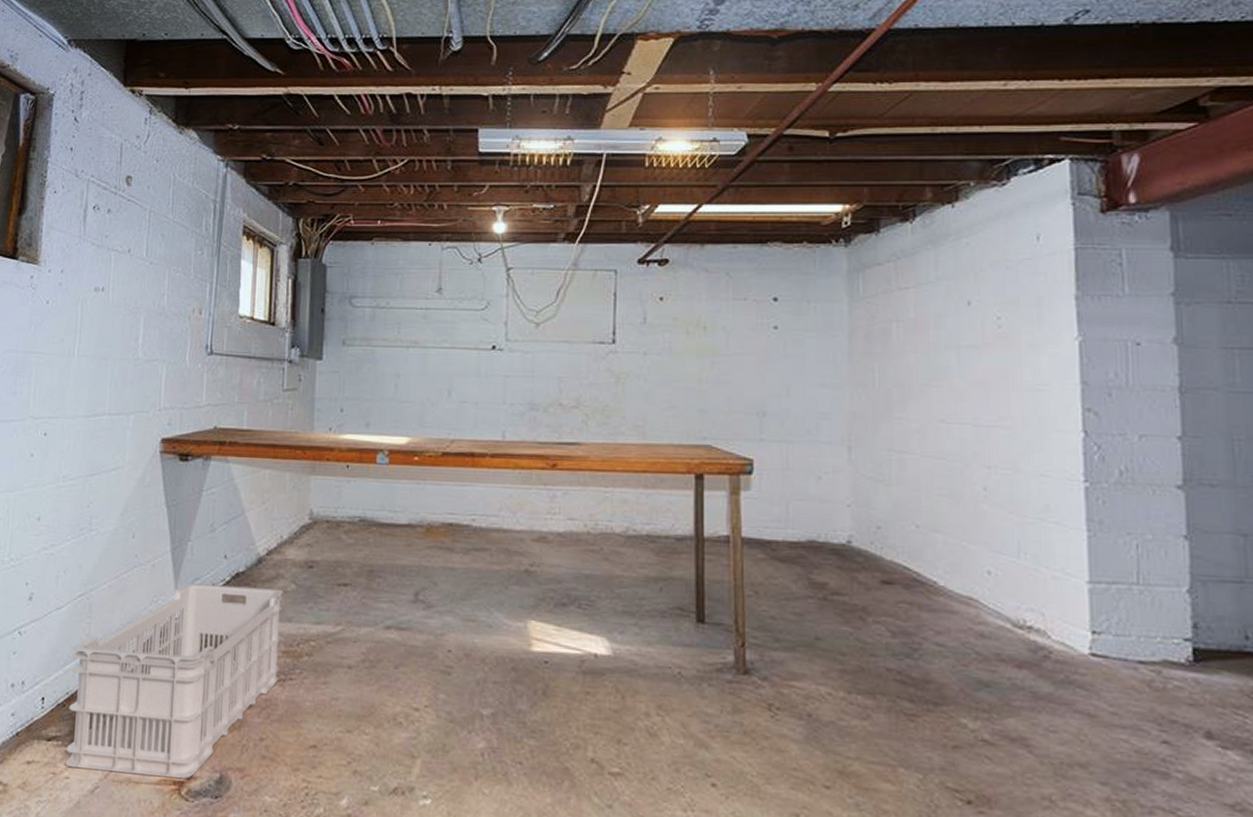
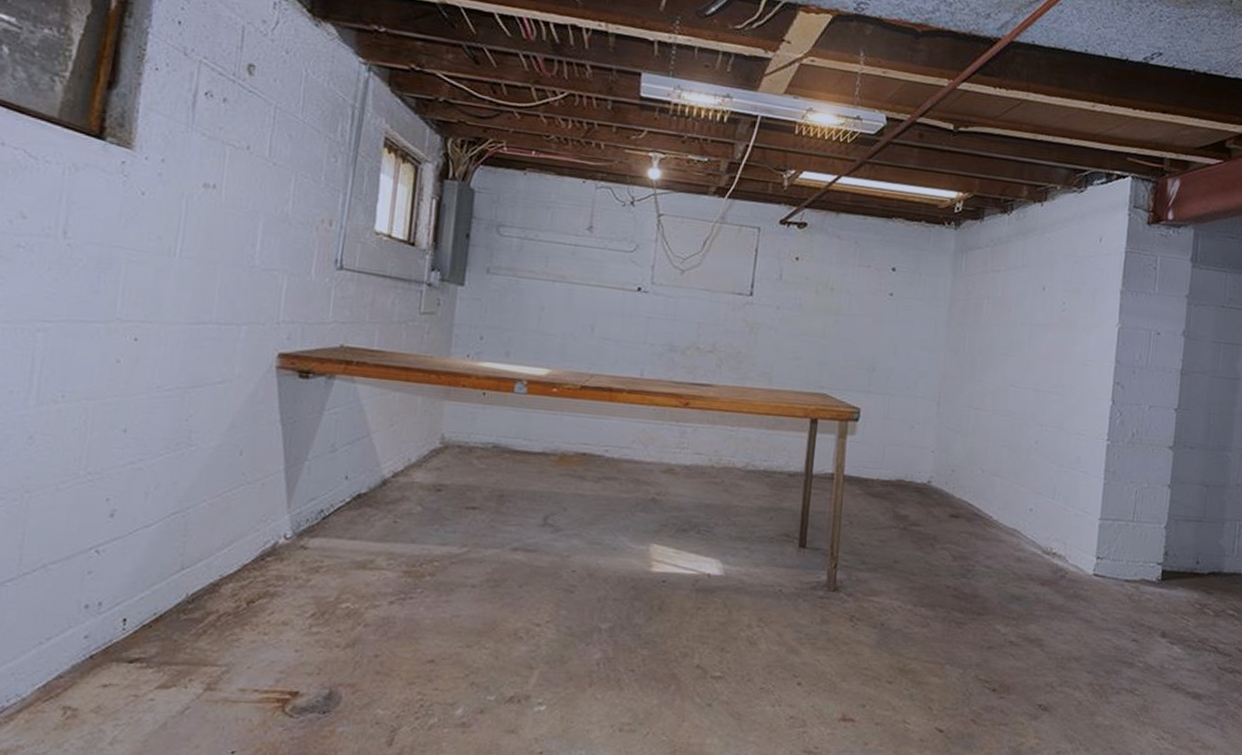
plastic crate: present [65,583,283,780] -> none [149,503,408,697]

